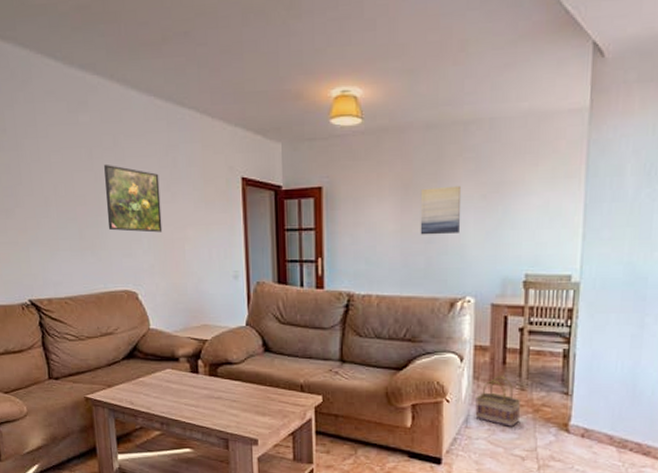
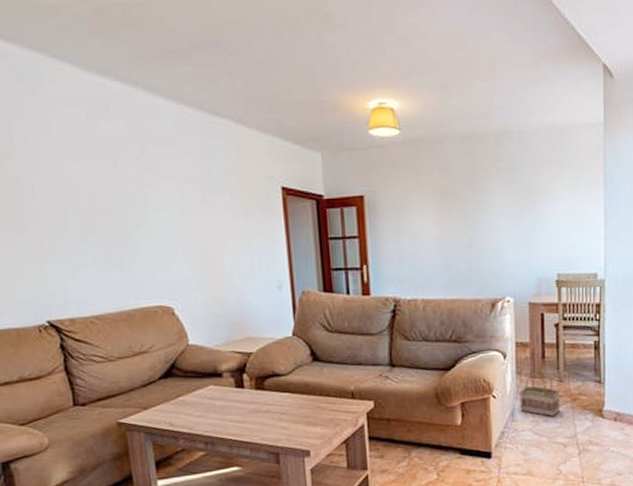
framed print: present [104,163,163,233] -> none [131,174,199,245]
wall art: present [420,185,460,235] -> none [458,193,496,240]

